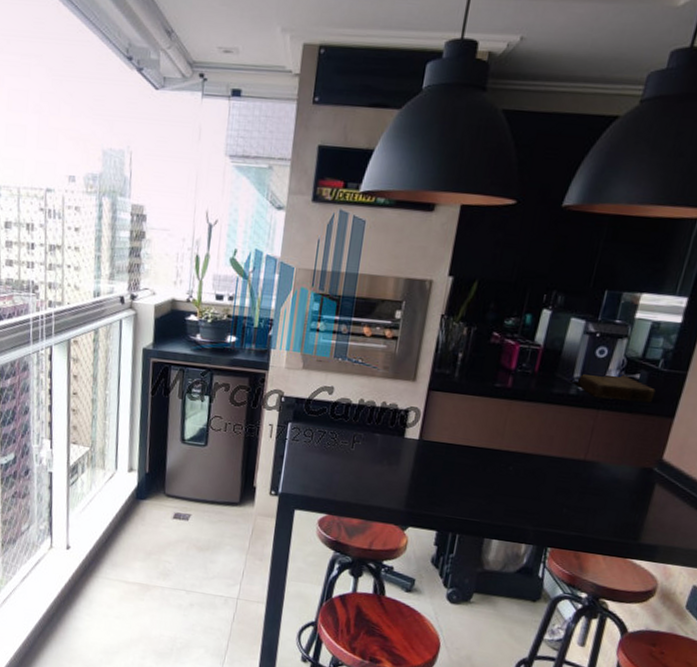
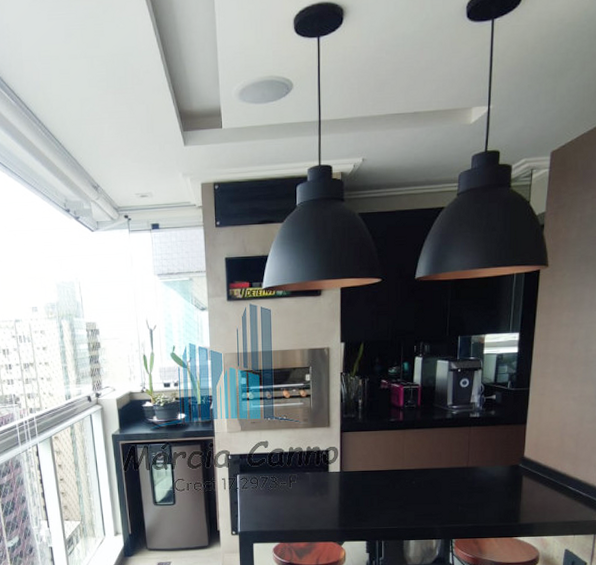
cutting board: present [566,373,656,403] -> none [443,396,509,418]

